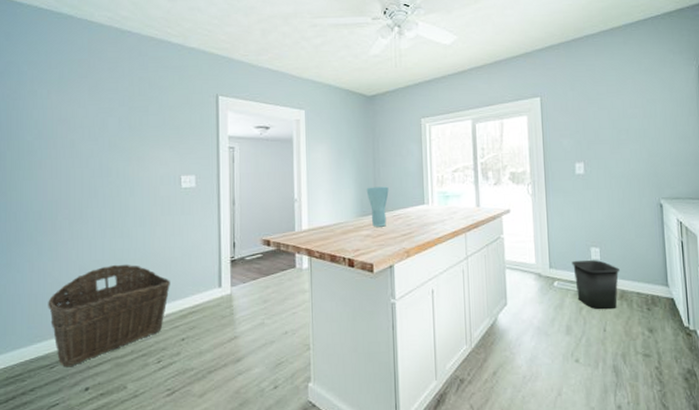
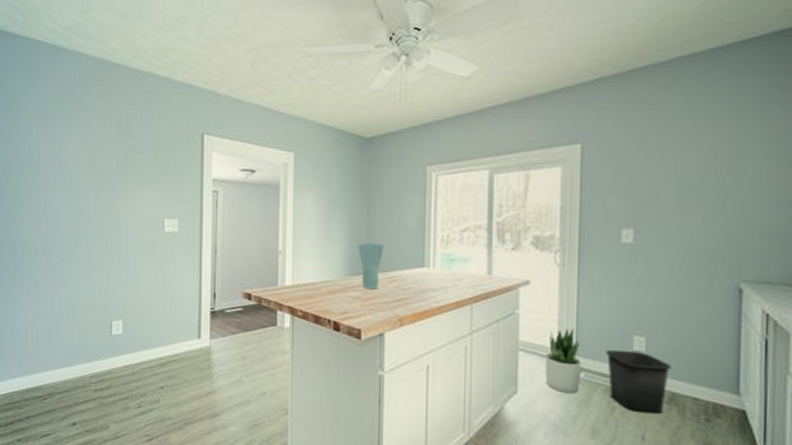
wicker basket: present [48,264,170,368] -> none [41,305,151,401]
planter: none [527,246,555,301] -> present [545,328,582,394]

